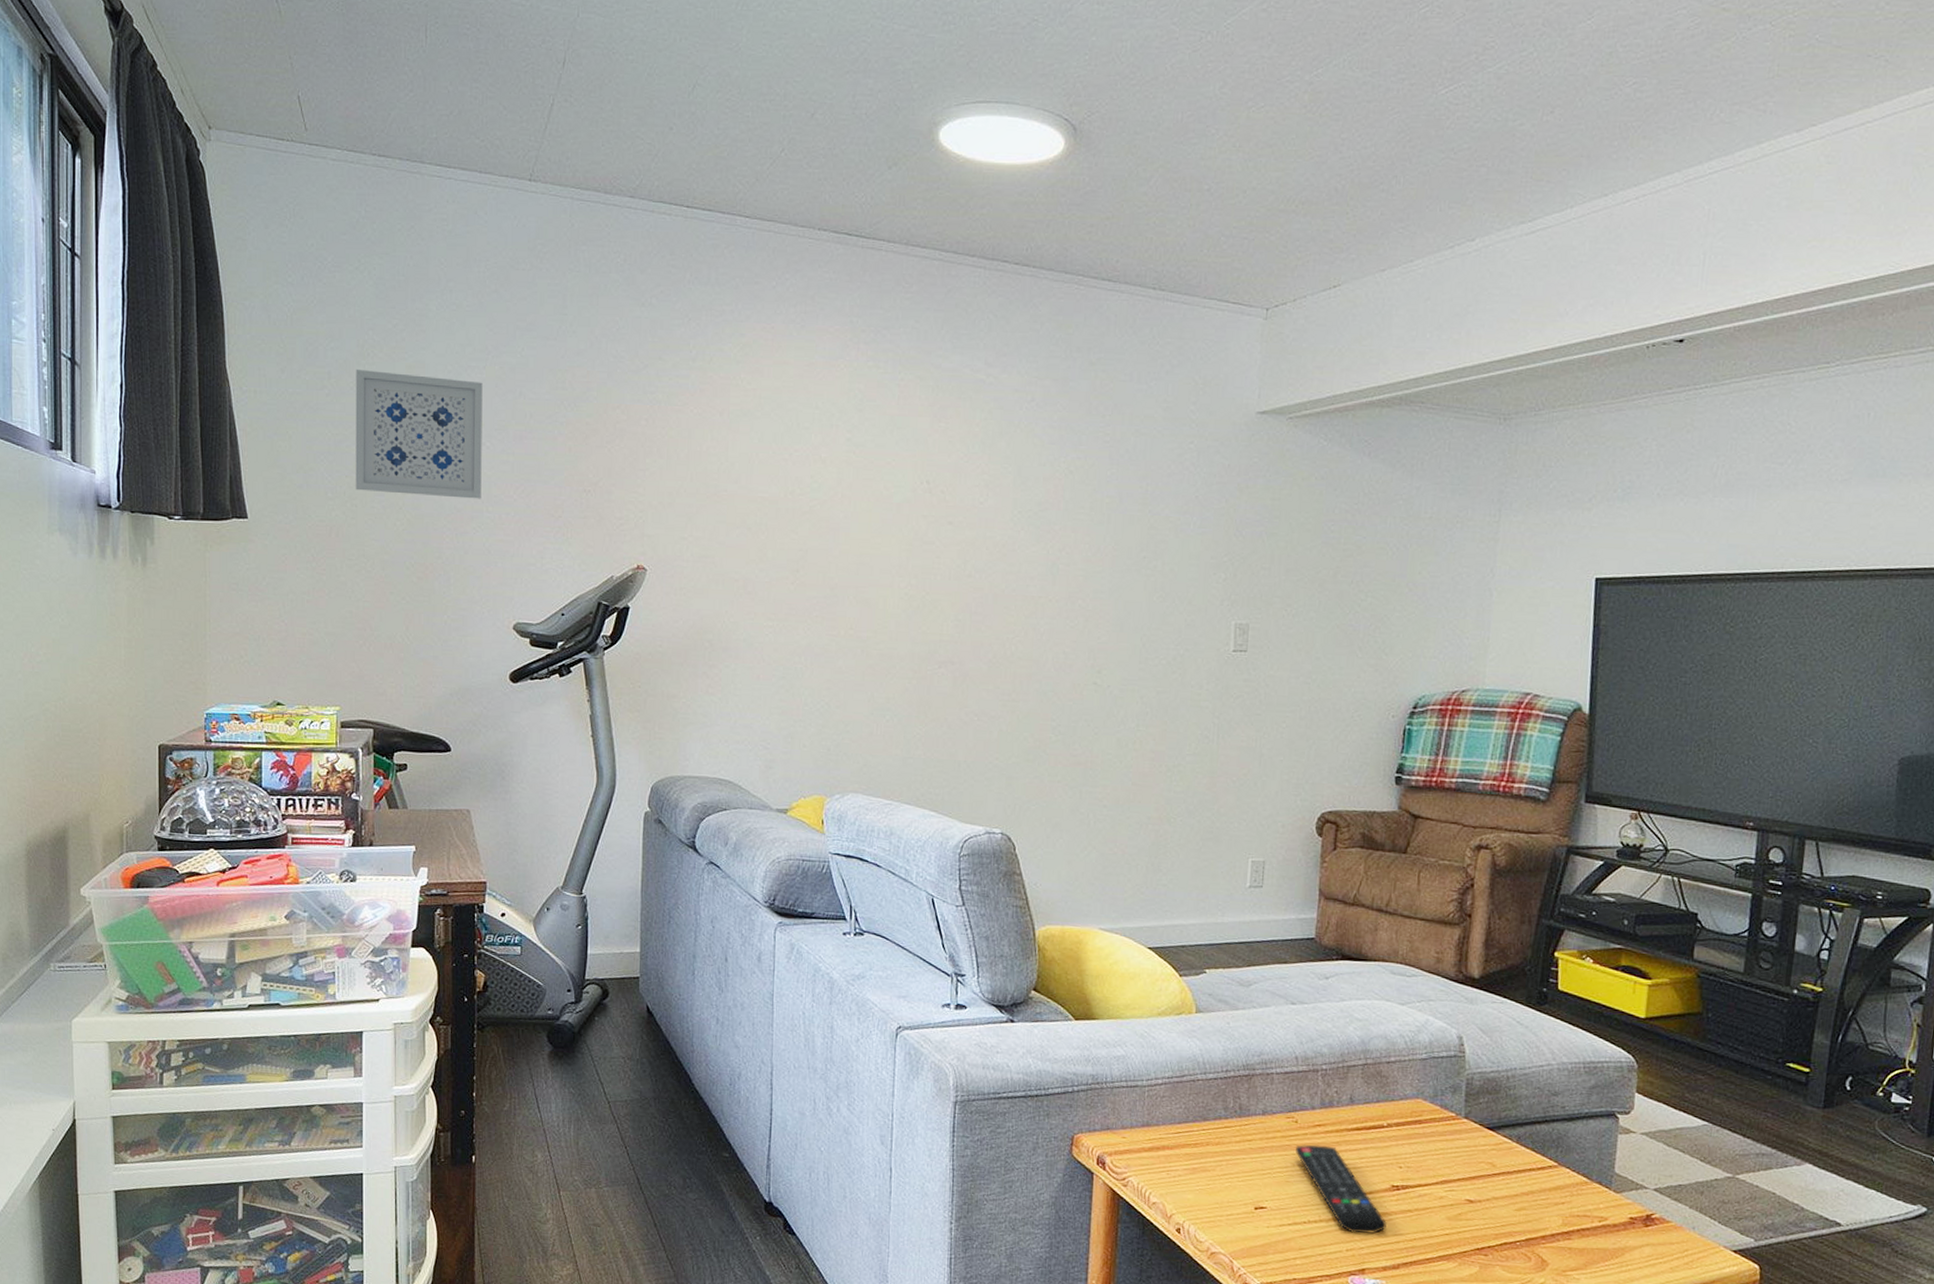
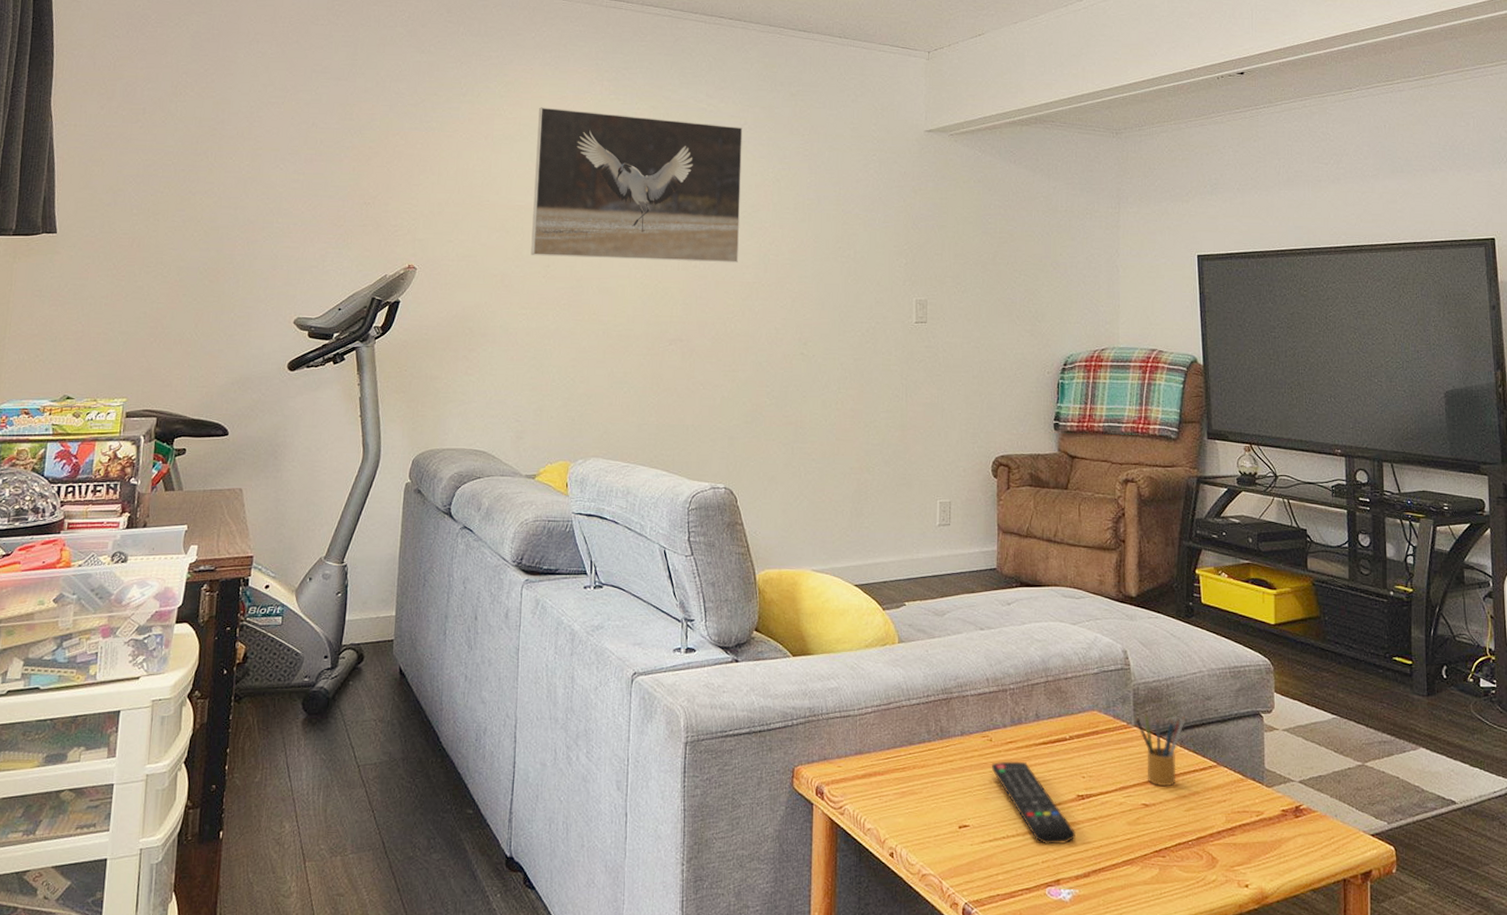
wall art: present [355,368,483,499] -> none [159,105,280,212]
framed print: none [777,376,1029,572] -> present [531,107,743,262]
pencil box: none [1465,1102,1527,1183] -> present [1134,711,1186,786]

